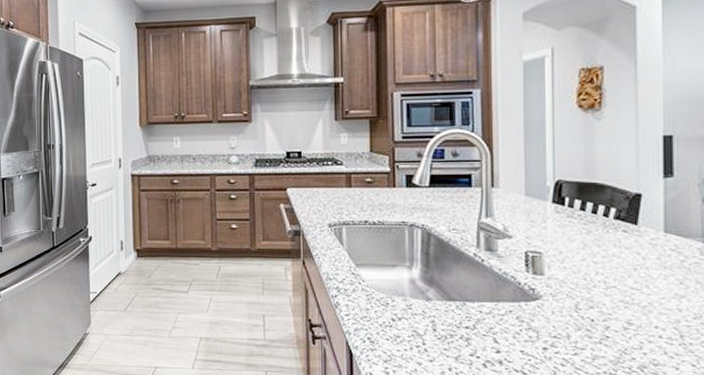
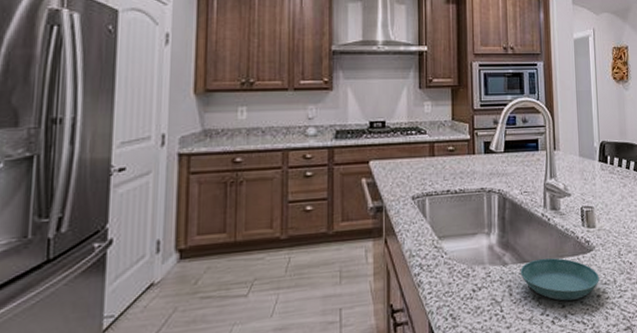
saucer: none [446,299,547,348] -> present [520,258,599,301]

